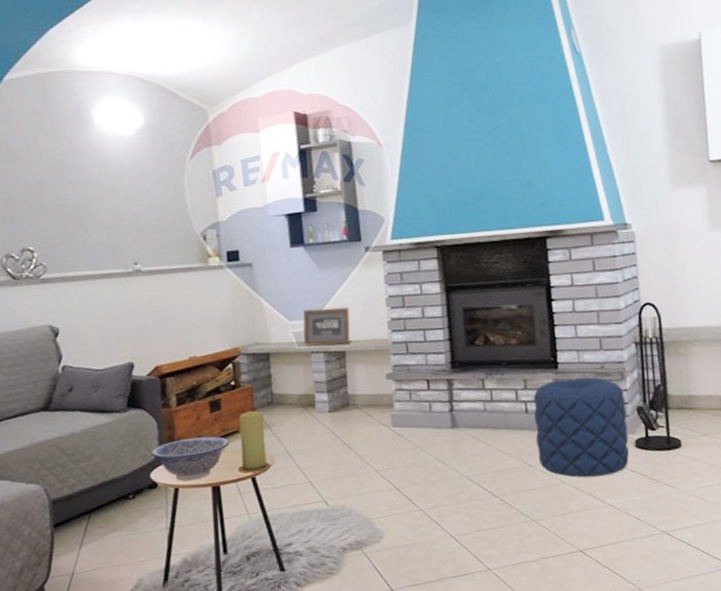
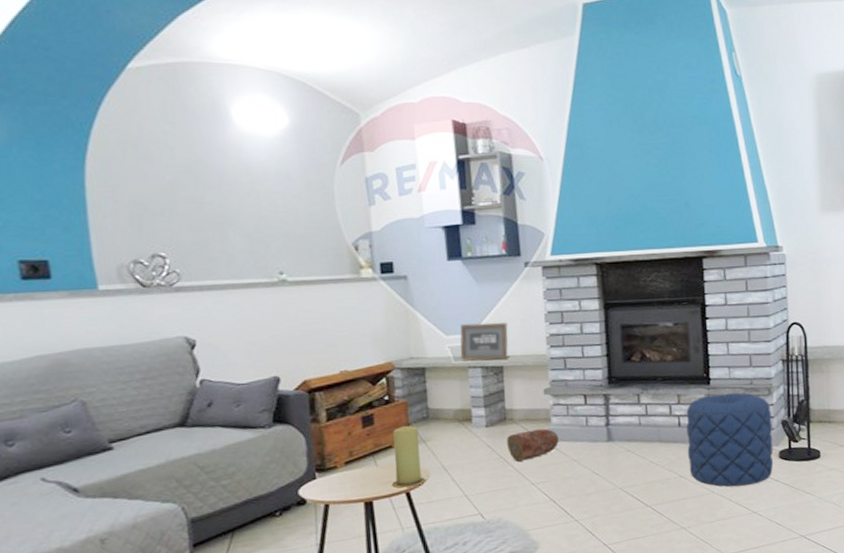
decorative bowl: present [150,436,230,481] -> none [298,451,384,497]
decorative log: none [350,414,402,448] -> present [507,428,559,462]

